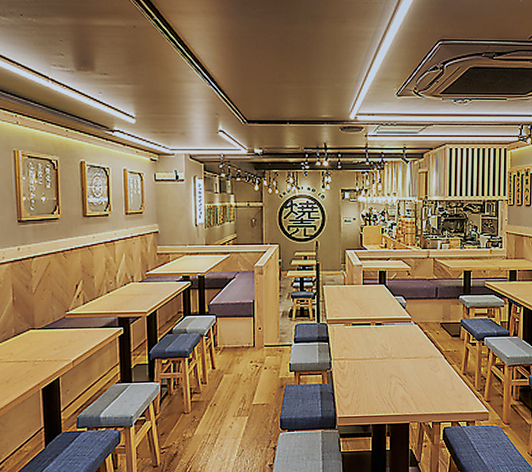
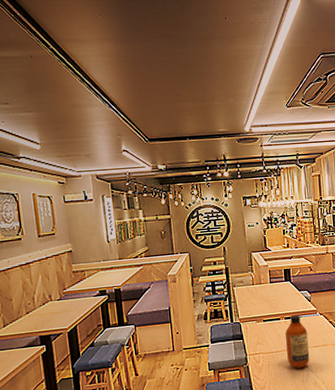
bottle: none [375,321,400,380] -> present [285,315,310,369]

